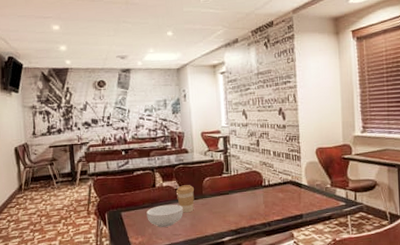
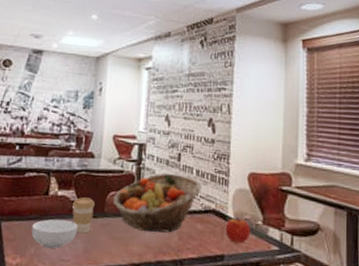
fruit basket: none [208,156,279,205] -> present [113,173,202,233]
apple: none [301,184,322,204] -> present [225,218,251,244]

